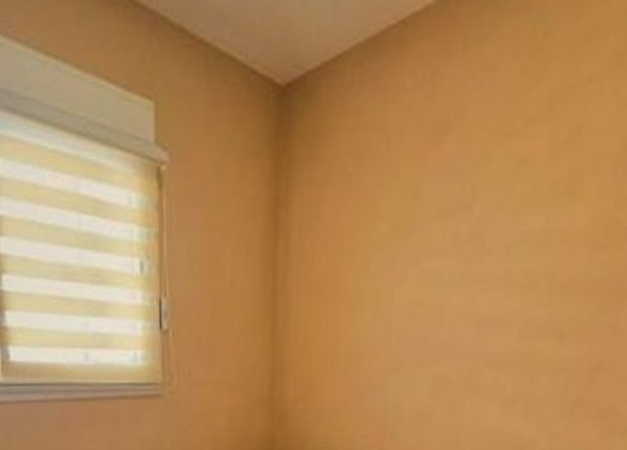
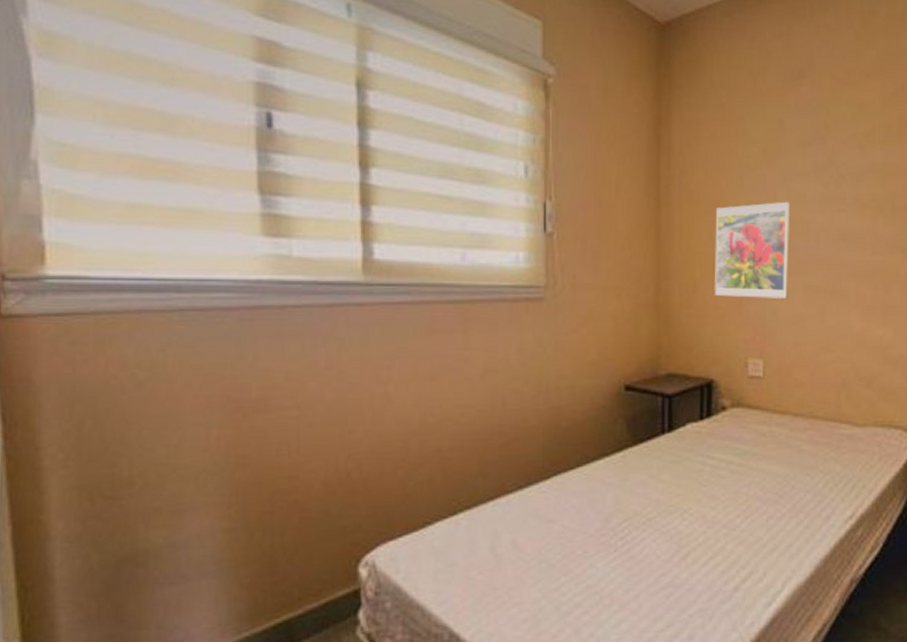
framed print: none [332,283,421,392] -> present [715,201,789,298]

